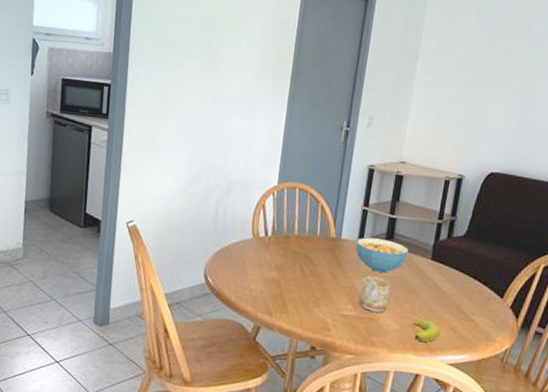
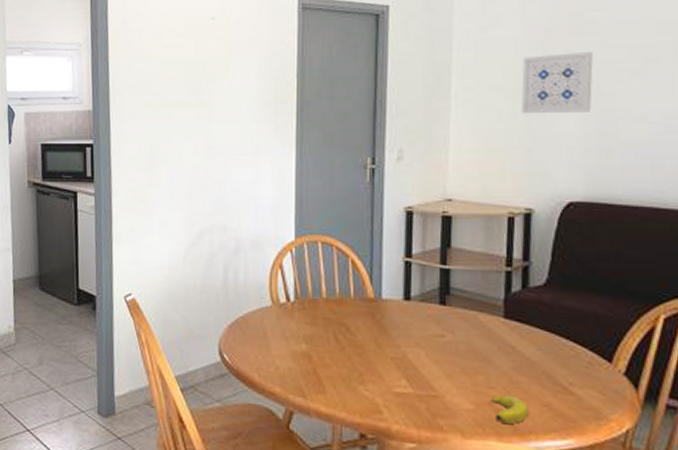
cereal bowl: present [356,237,409,273] -> none [402,295,472,338]
mug: present [359,276,391,312] -> none [415,343,454,388]
wall art: none [466,51,524,103] -> present [520,51,593,114]

